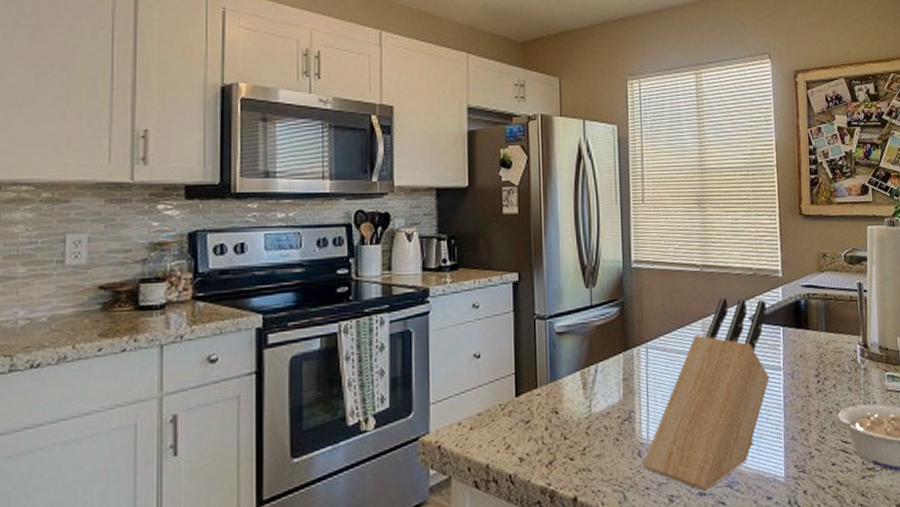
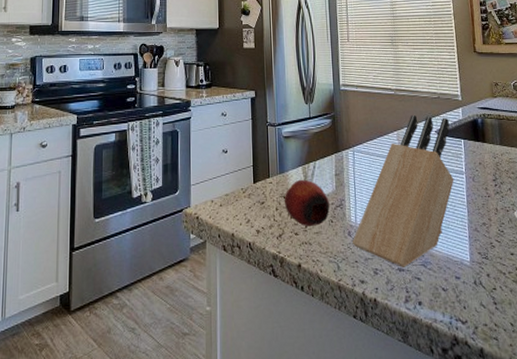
apple: none [556,387,616,448] -> present [284,179,330,226]

